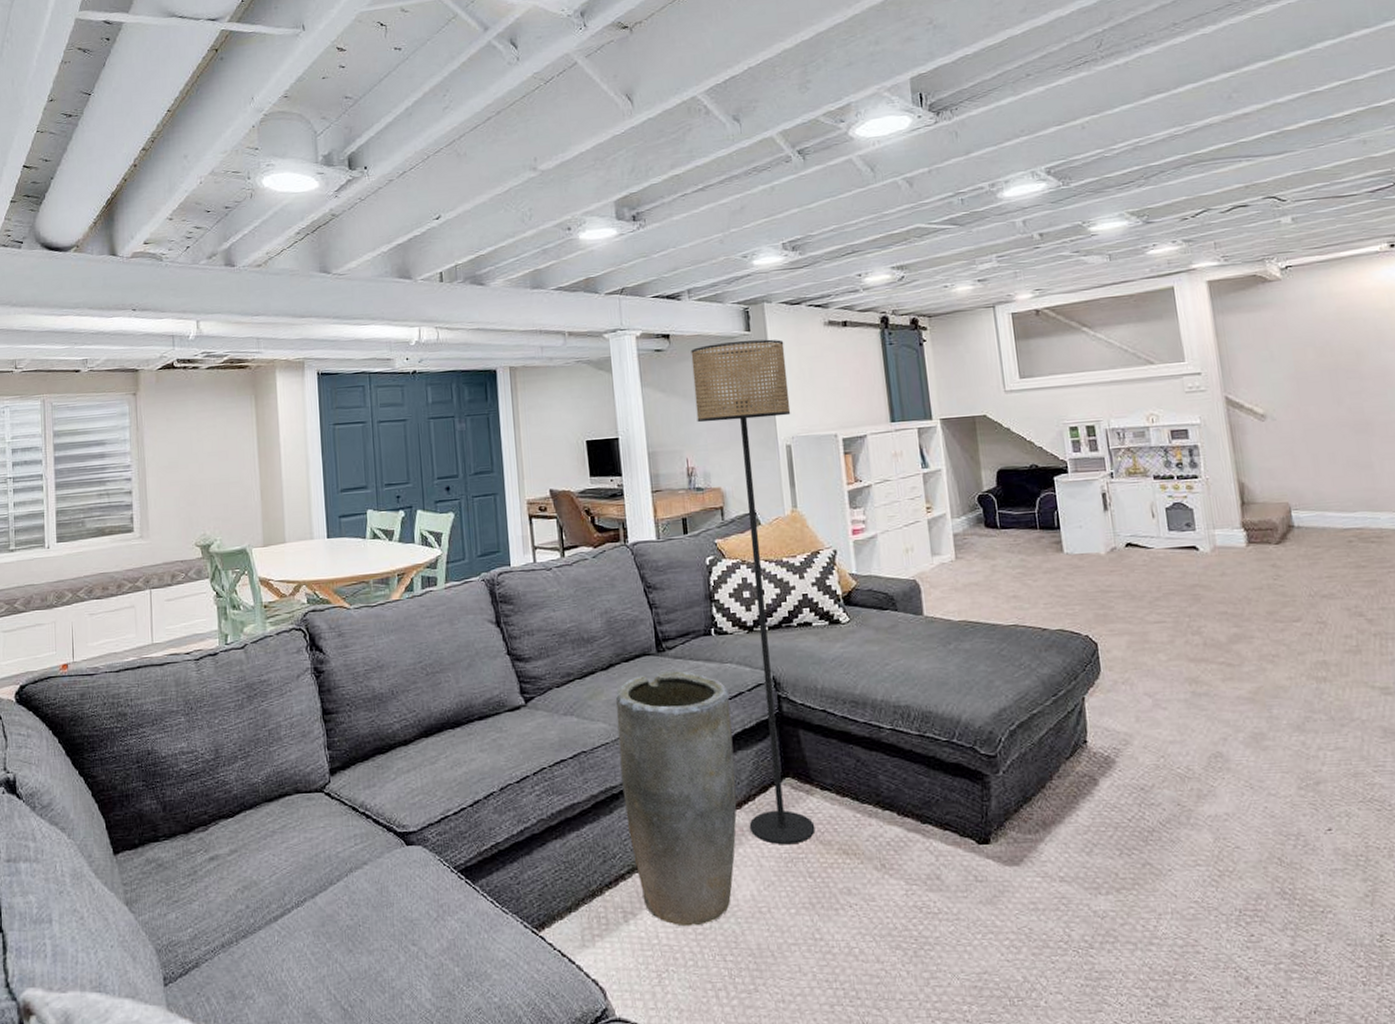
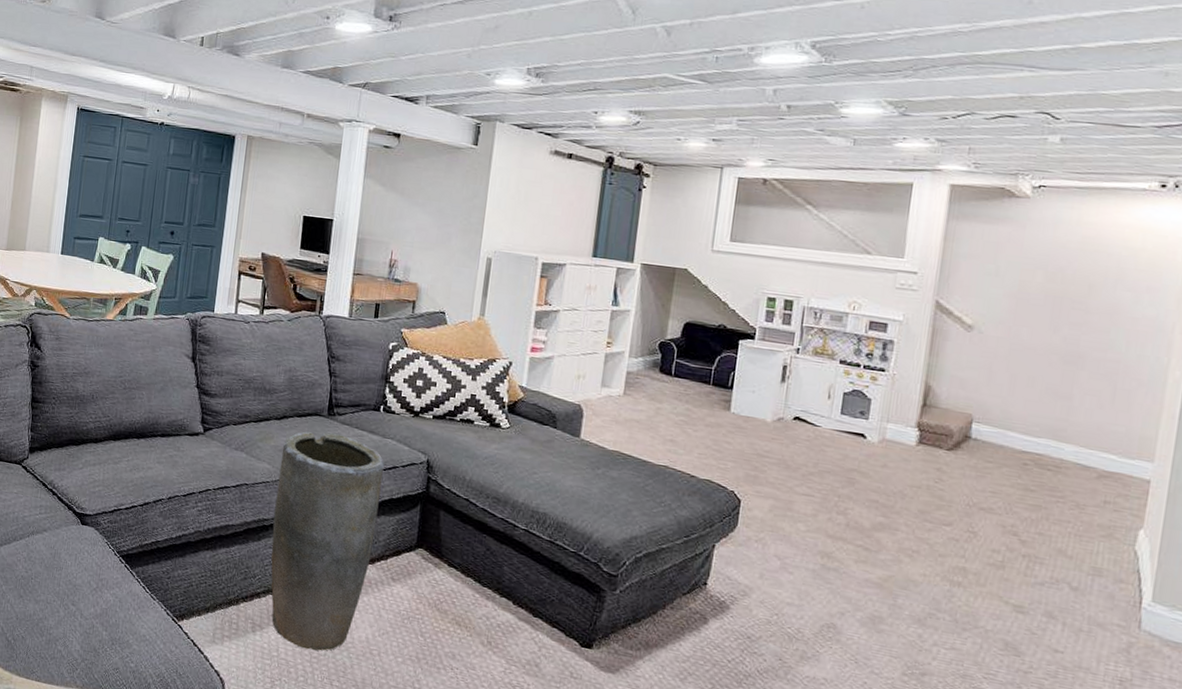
floor lamp: present [690,339,816,845] -> none [377,151,507,606]

